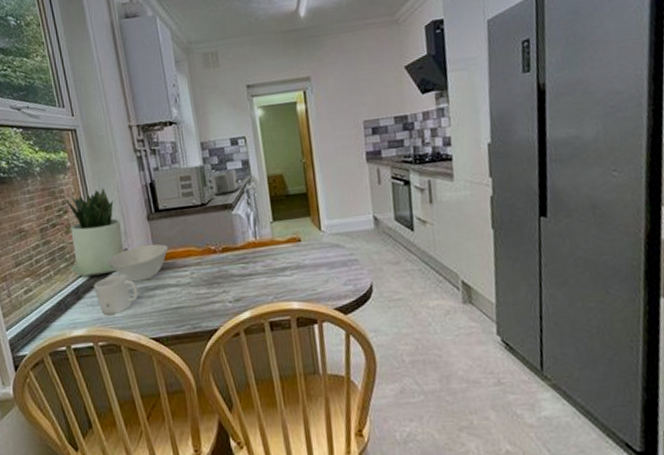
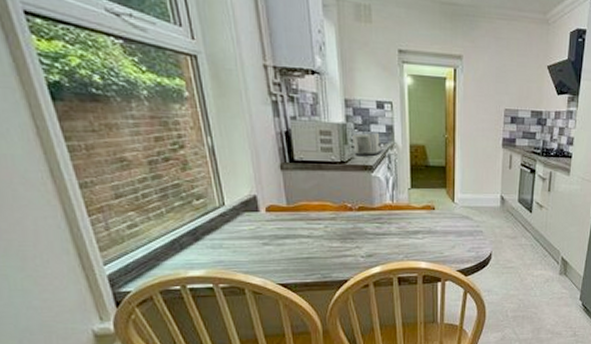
planter: present [63,187,124,277] -> none [179,125,253,218]
mug: present [94,274,139,316] -> none [215,220,267,259]
bowl: present [108,244,168,282] -> none [233,194,302,229]

